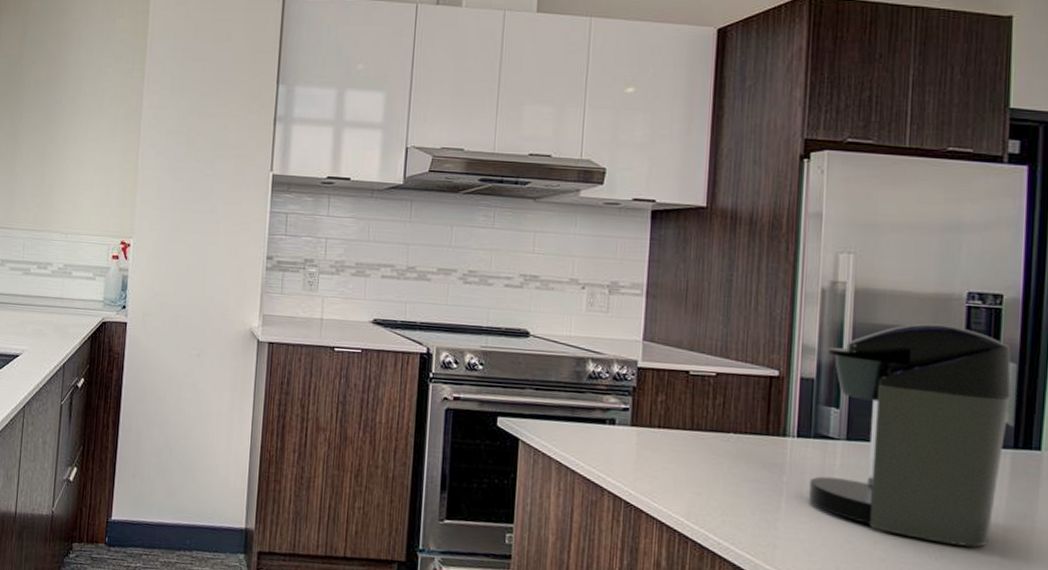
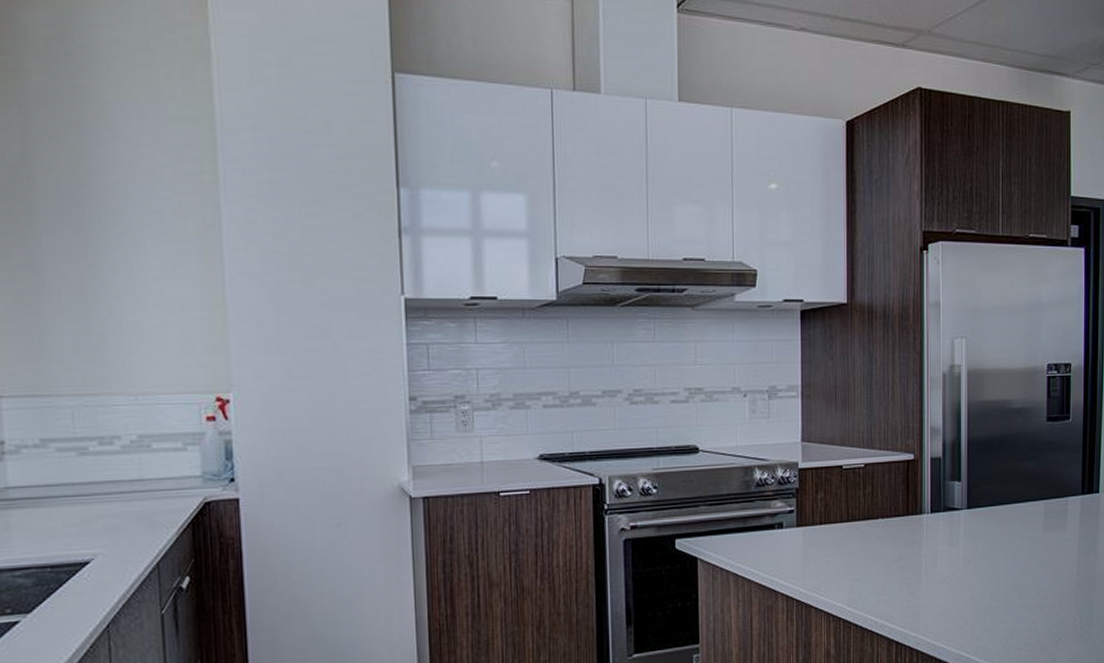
coffee maker: present [808,323,1017,547] -> none [941,395,1082,585]

